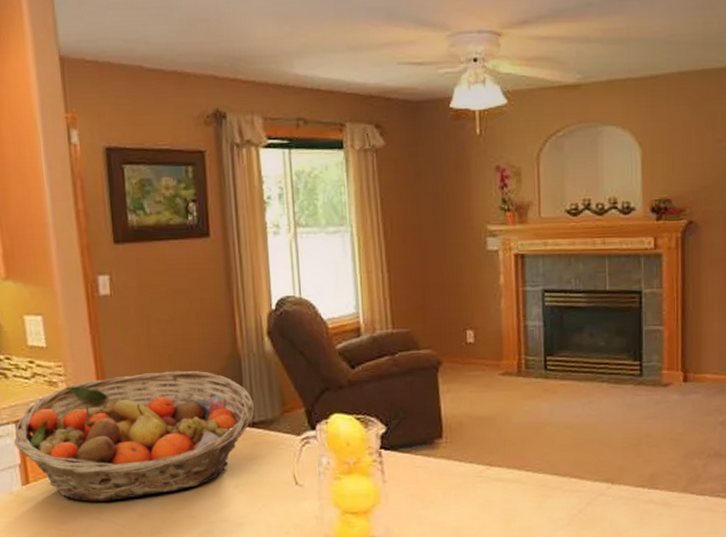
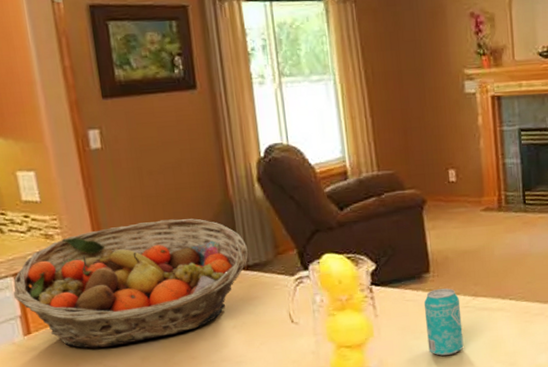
beverage can: none [434,456,475,527] -> present [423,288,464,356]

